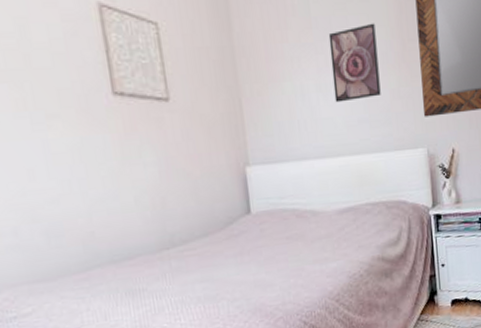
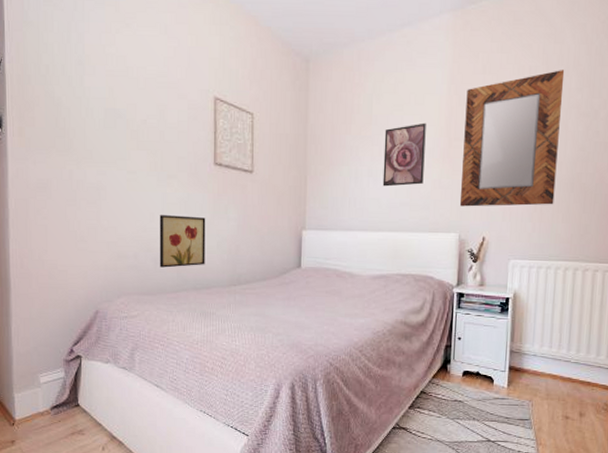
wall art: none [42,166,122,242] -> present [159,215,206,268]

